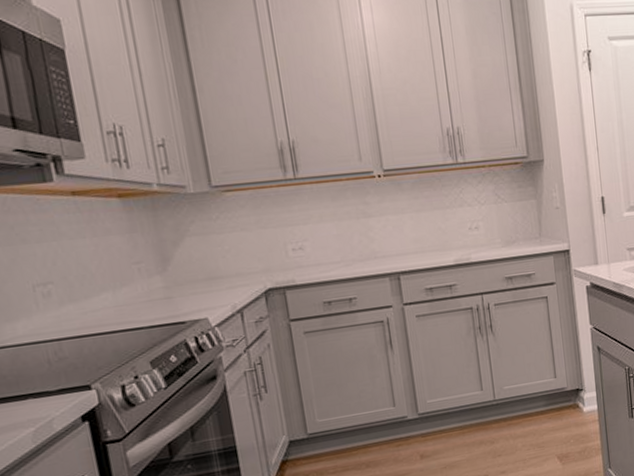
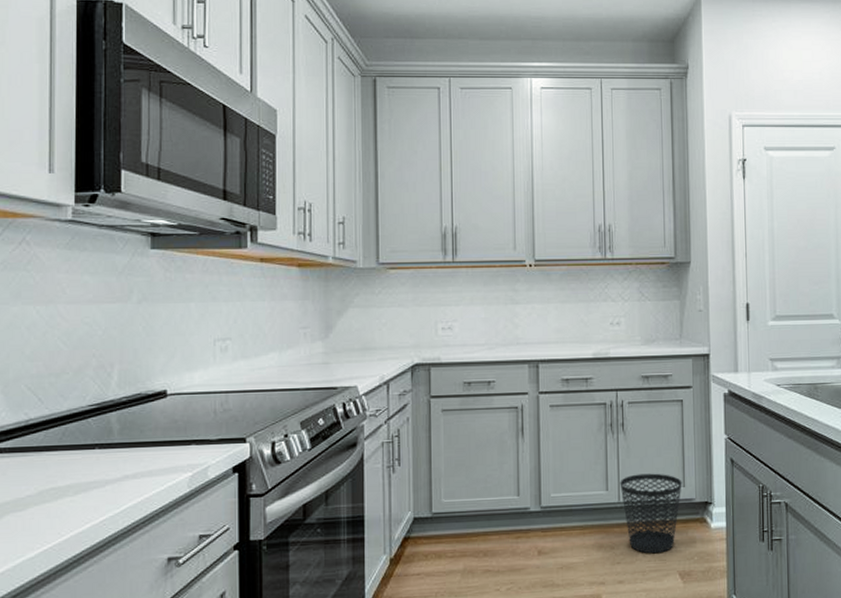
wastebasket: none [493,368,554,443] -> present [620,473,682,554]

